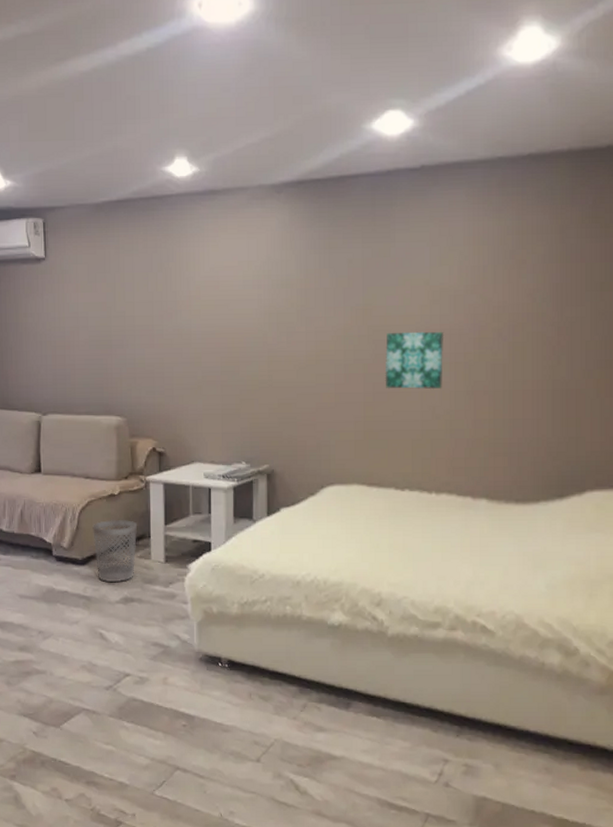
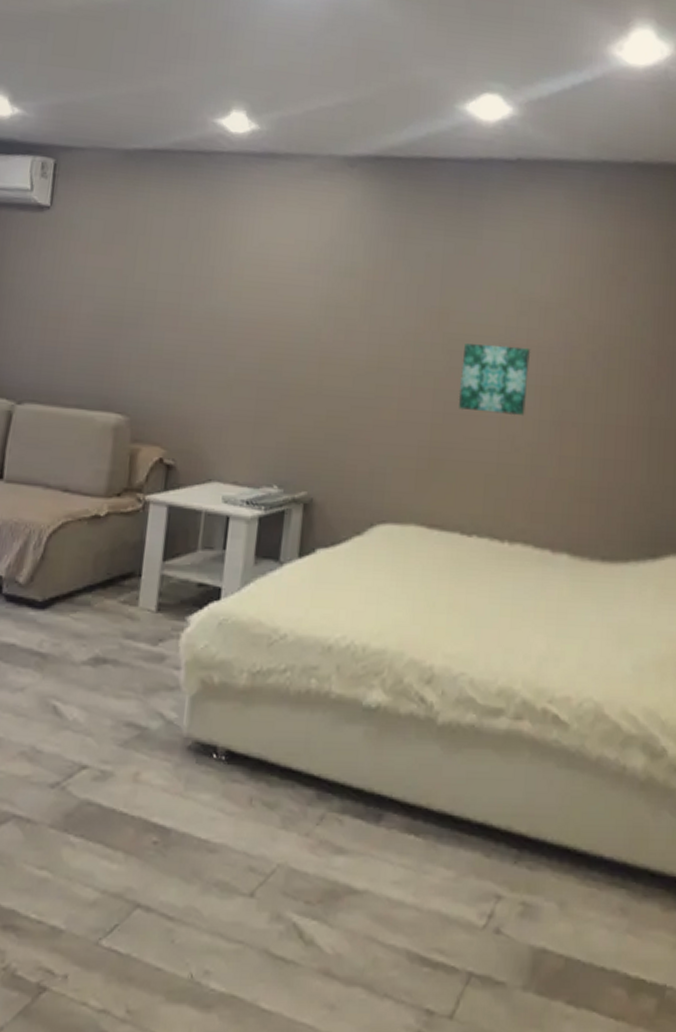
wastebasket: present [93,519,138,583] -> none [61,548,126,636]

